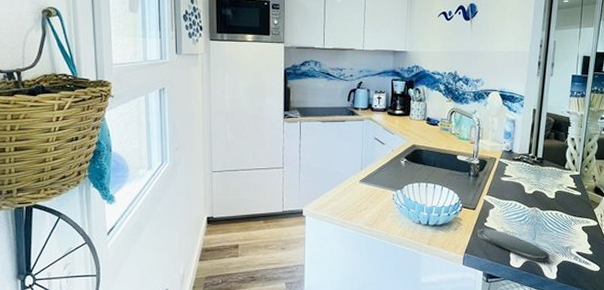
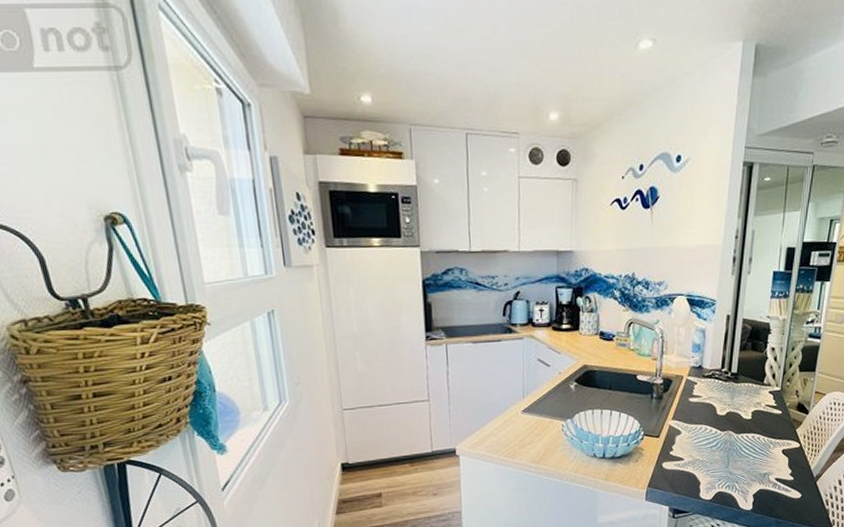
oval tray: present [477,229,549,262] -> none [661,458,745,492]

